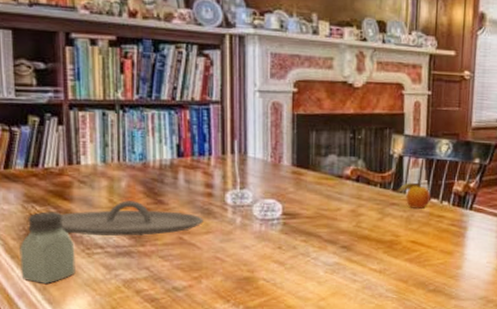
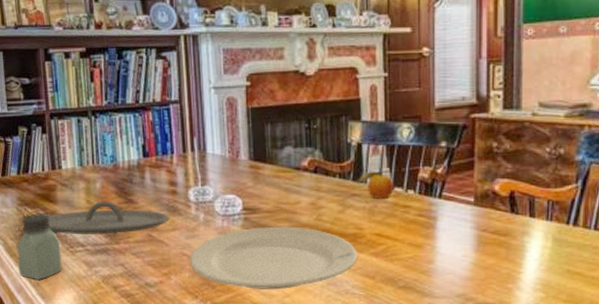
plate: none [222,232,393,293] -> present [189,226,358,290]

